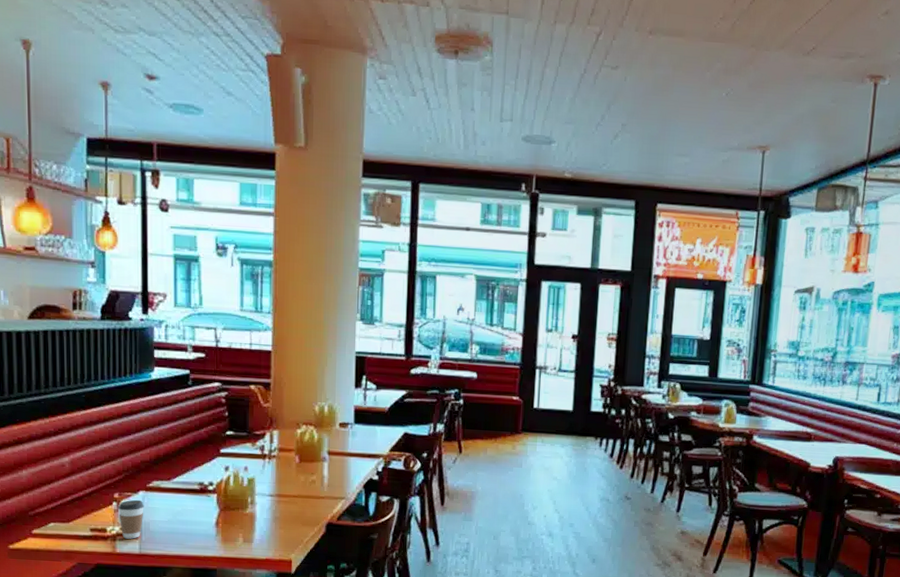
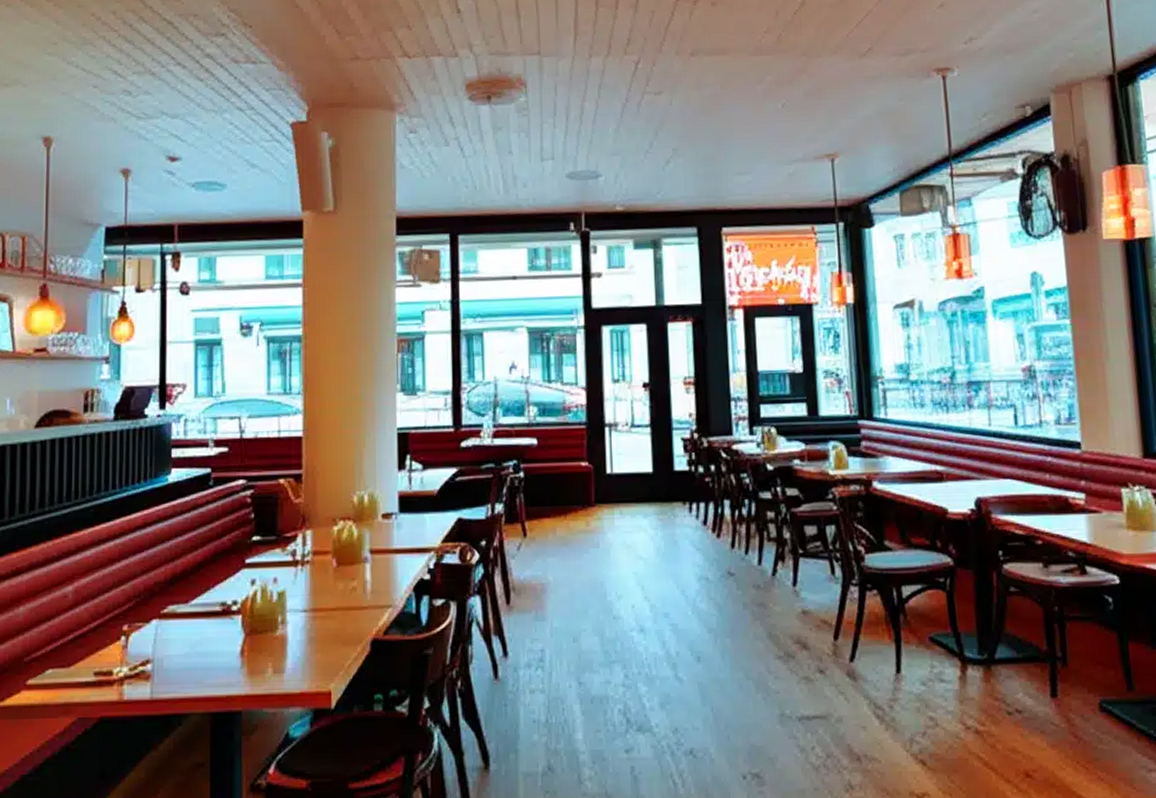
coffee cup: present [118,499,144,539] -> none [127,630,157,682]

